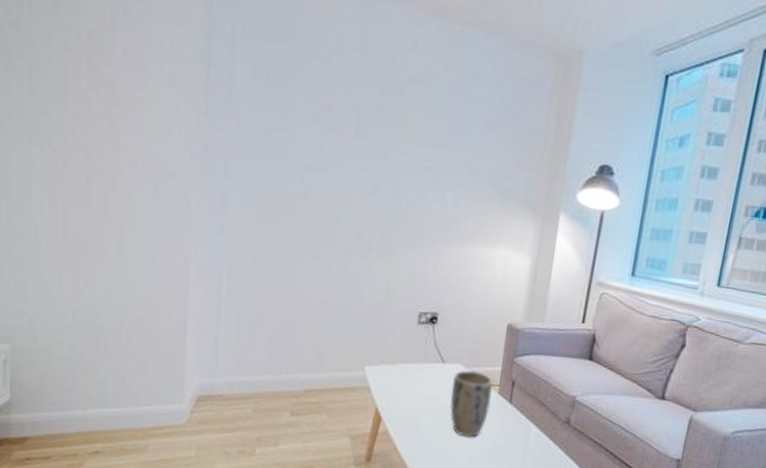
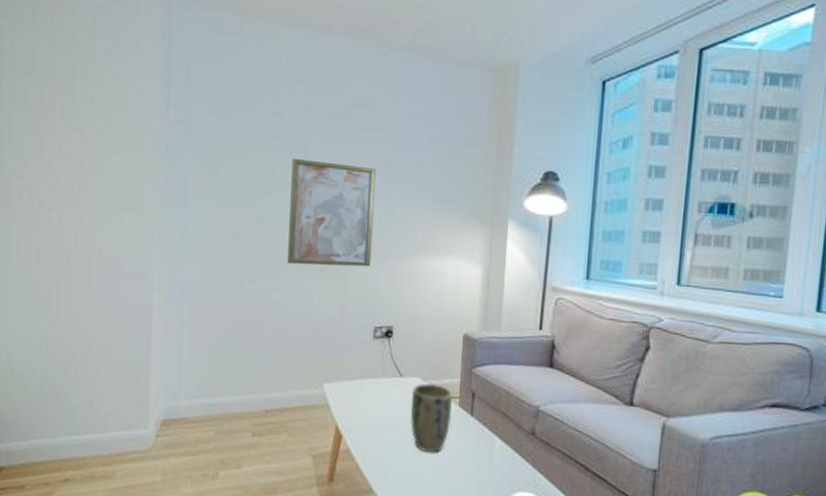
wall art: none [333,133,430,252] -> present [288,159,376,267]

